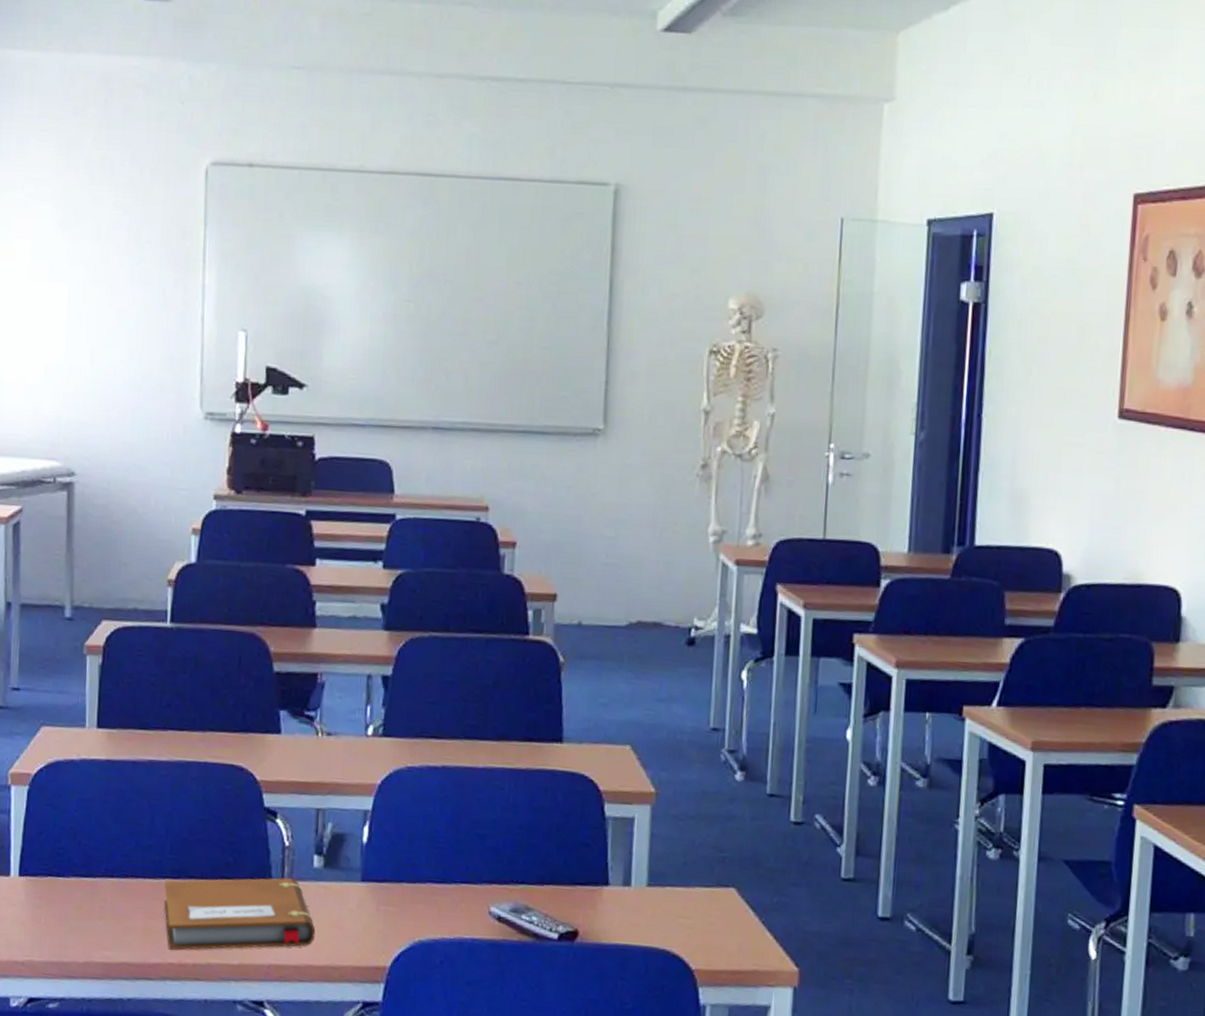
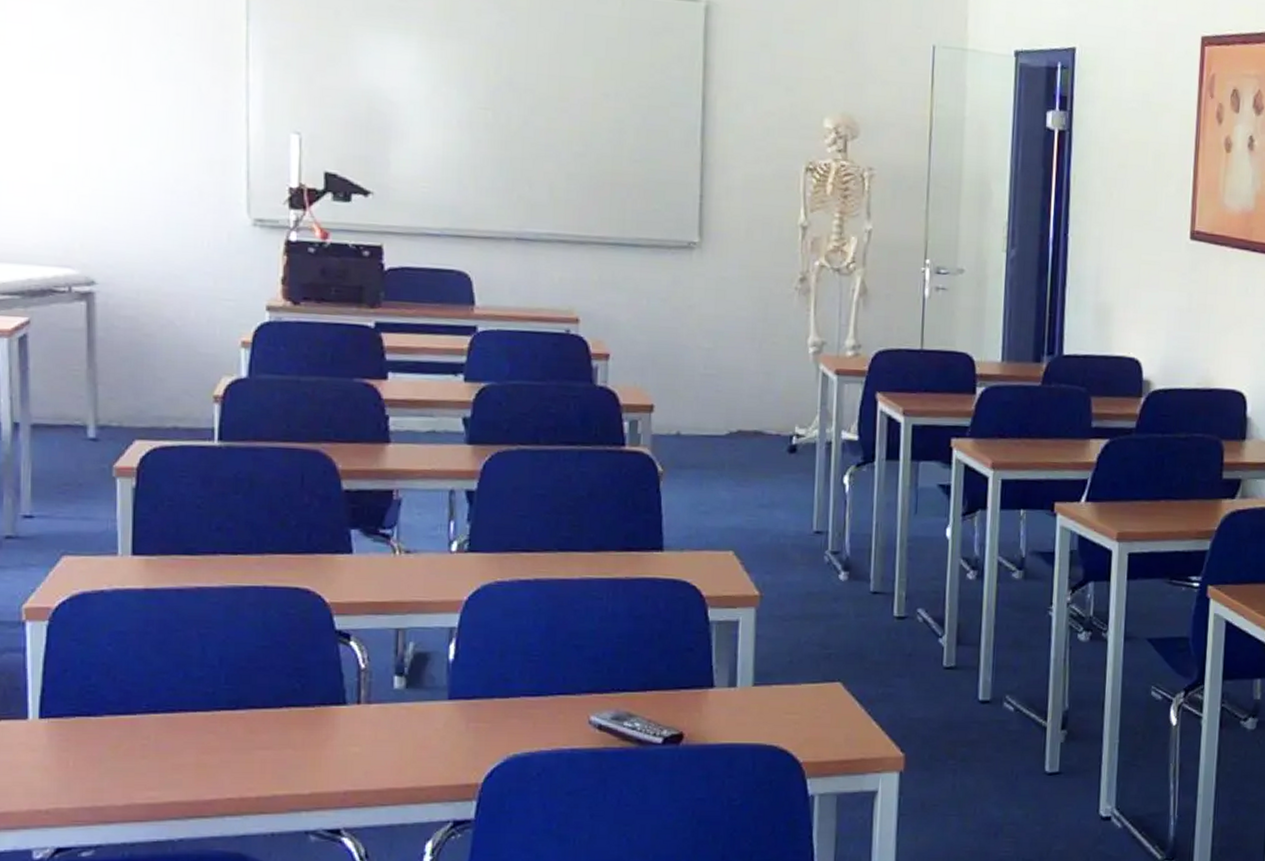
notebook: present [164,877,316,950] -> none [219,700,398,784]

